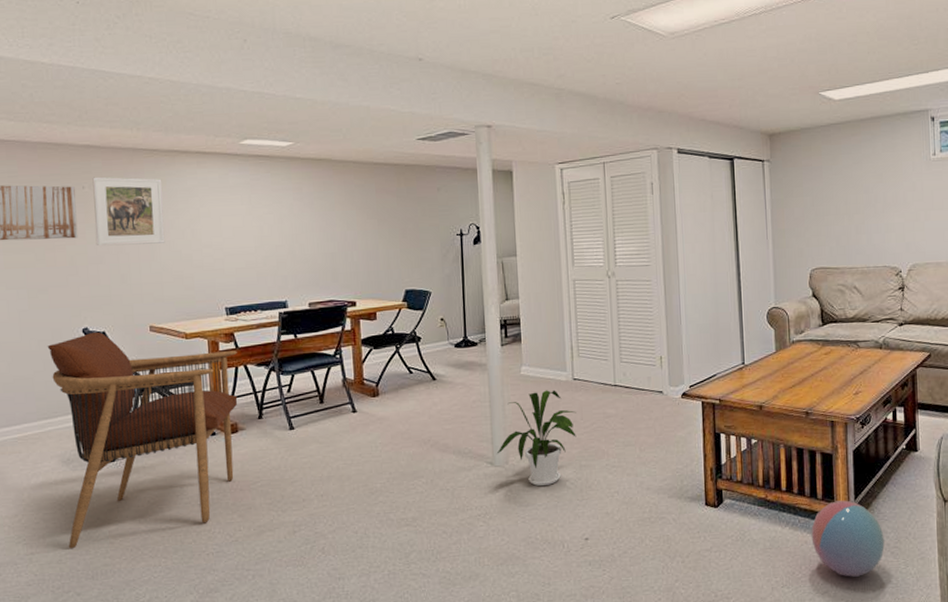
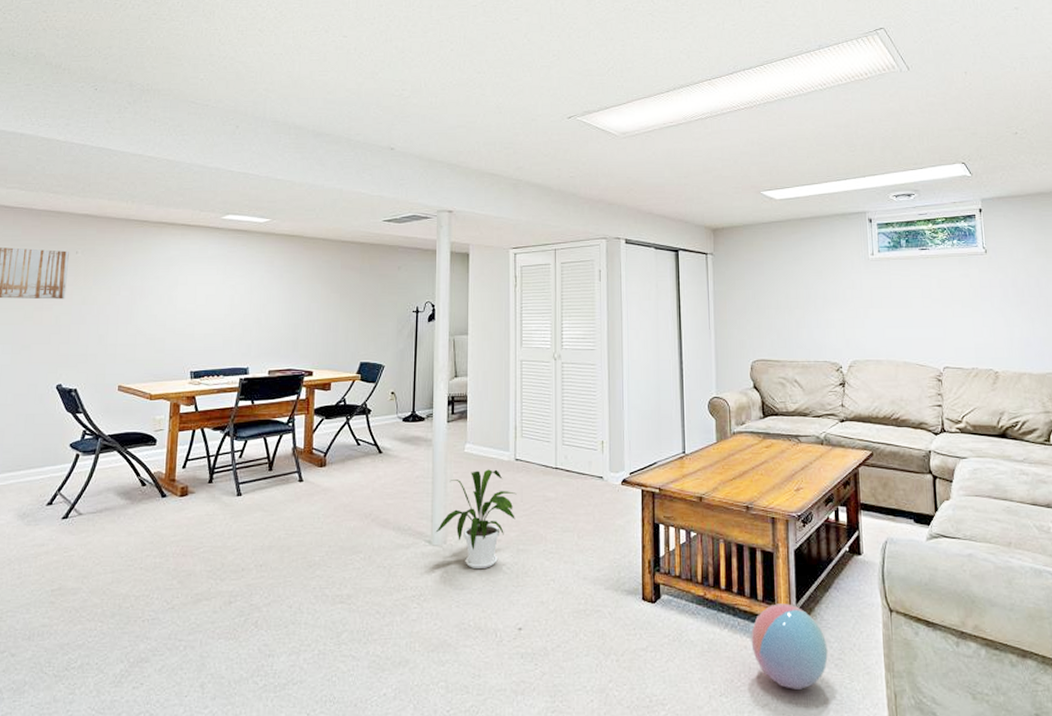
armchair: present [47,332,238,549] -> none [10,388,196,607]
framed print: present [92,176,165,246] -> none [80,243,148,308]

